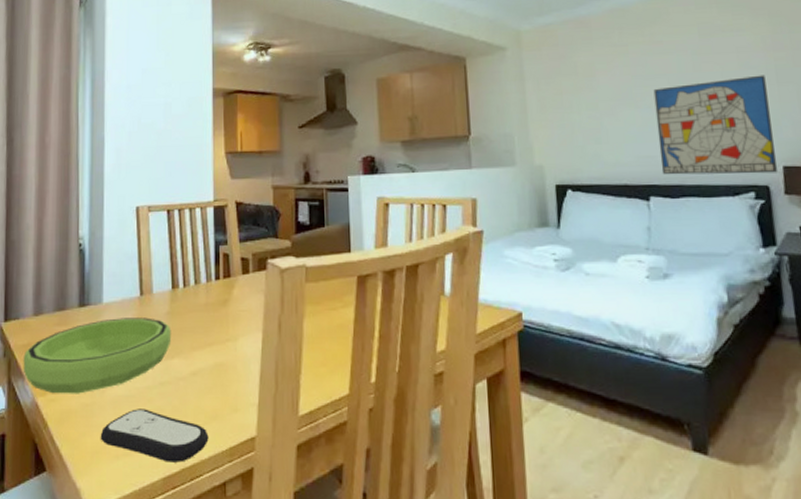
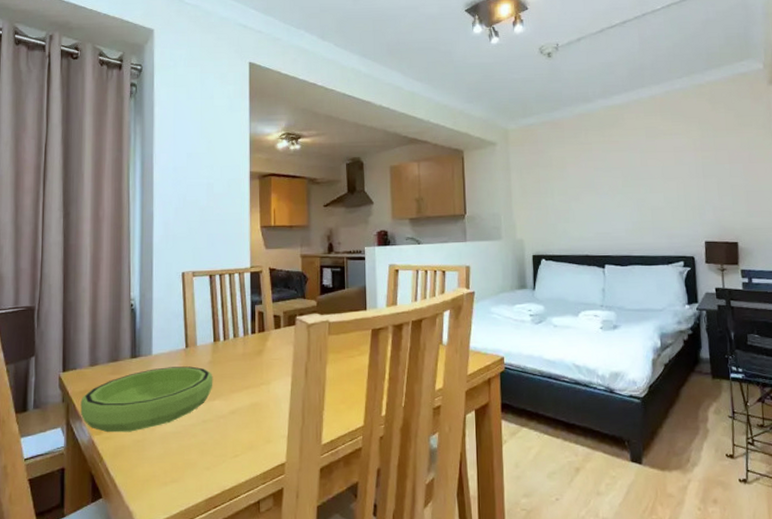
remote control: present [100,409,209,463] -> none [150,443,245,486]
wall art: present [653,75,779,175] -> none [610,170,702,248]

